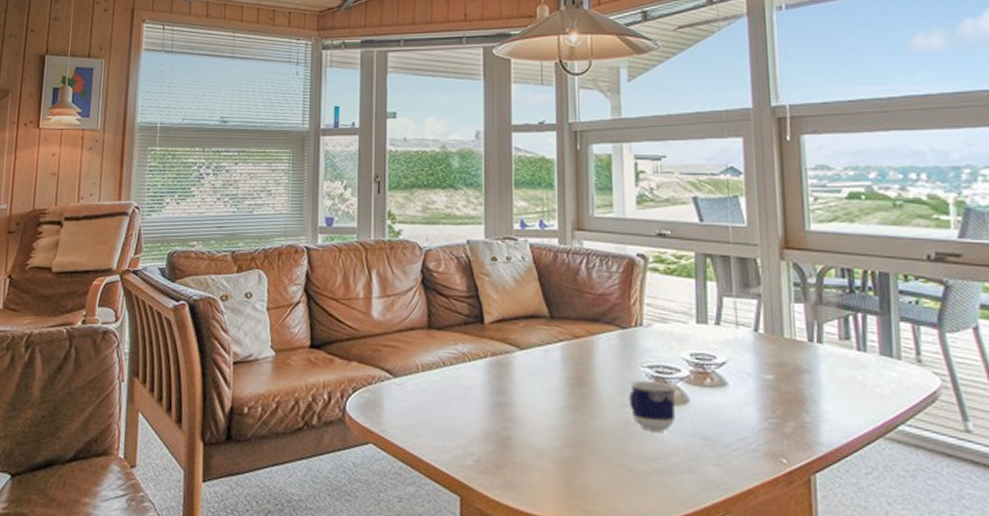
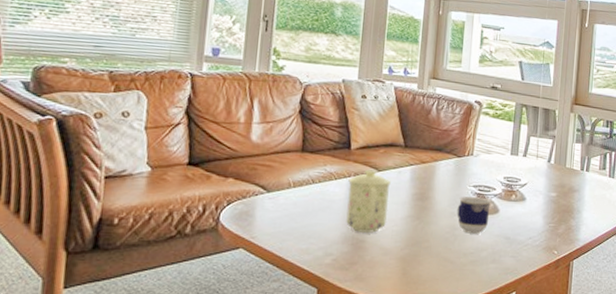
mug: none [485,348,538,429] -> present [346,169,391,234]

